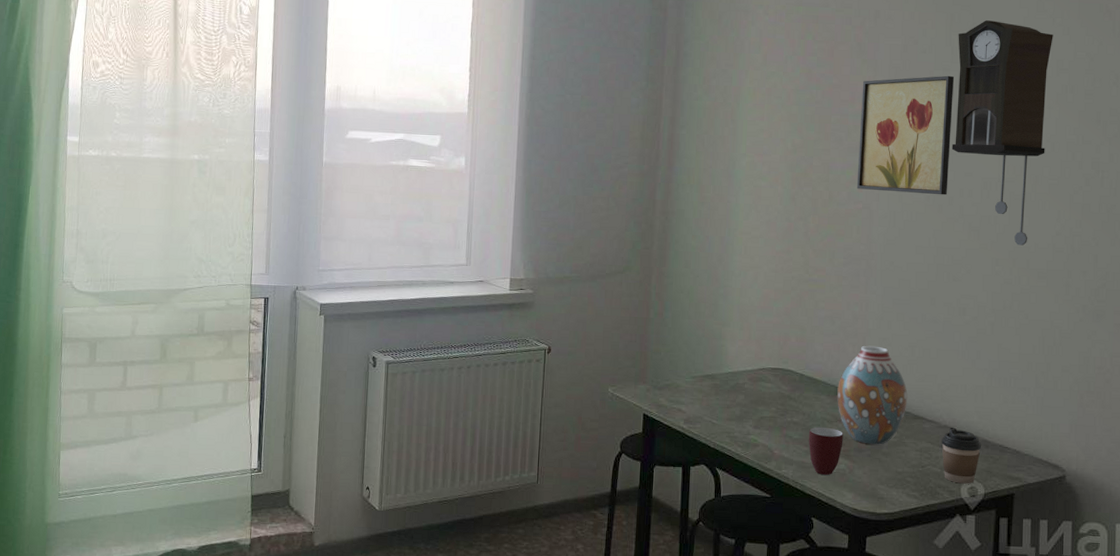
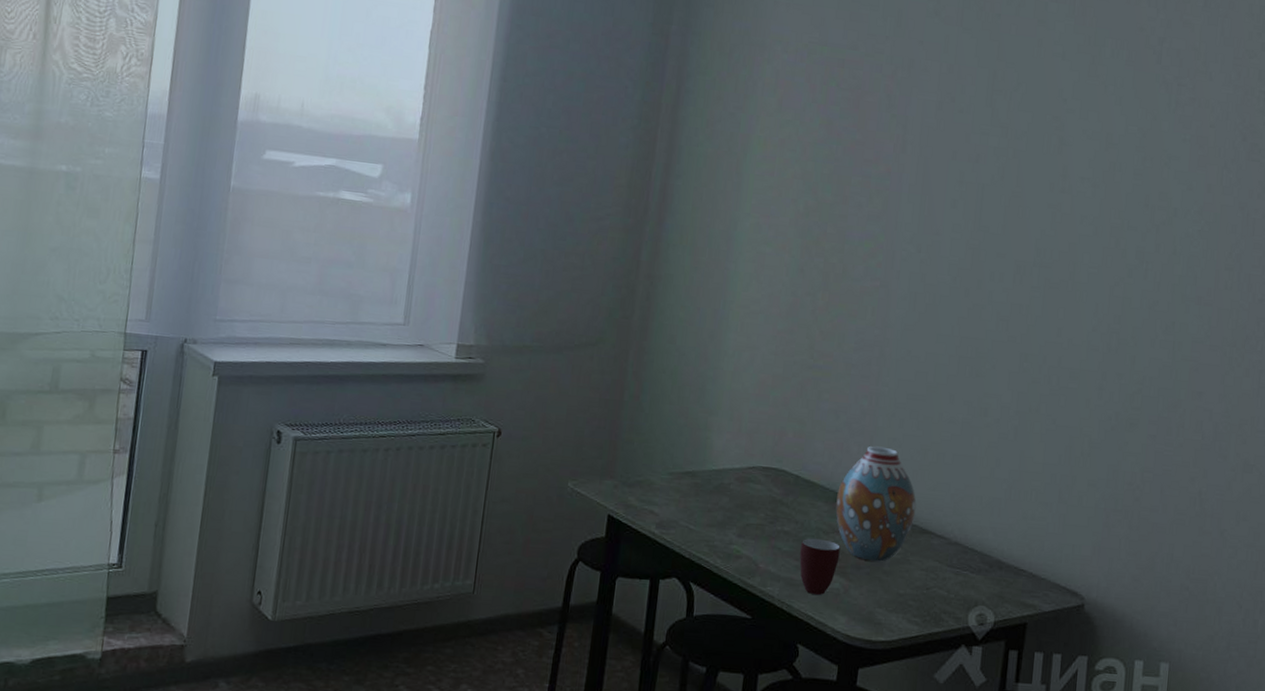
wall art: present [856,75,955,195] -> none [875,138,993,278]
coffee cup: present [941,427,982,484] -> none [950,544,995,611]
pendulum clock: present [951,20,1053,246] -> none [984,81,1104,341]

